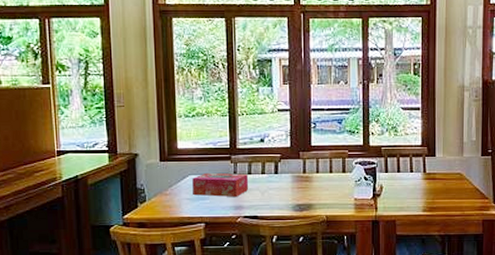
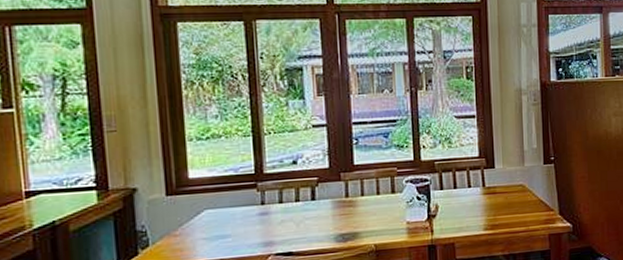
tissue box: present [192,172,249,197] -> none [209,203,281,234]

